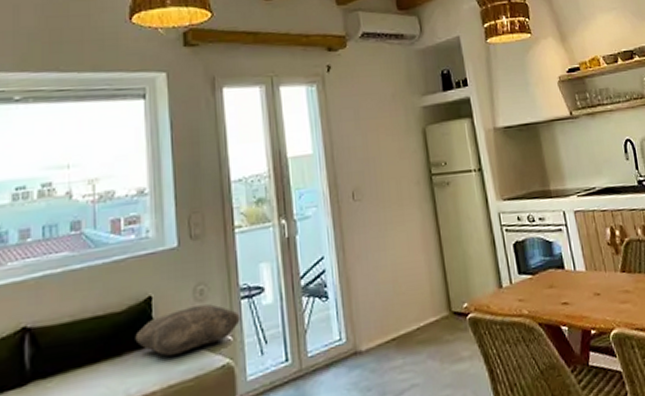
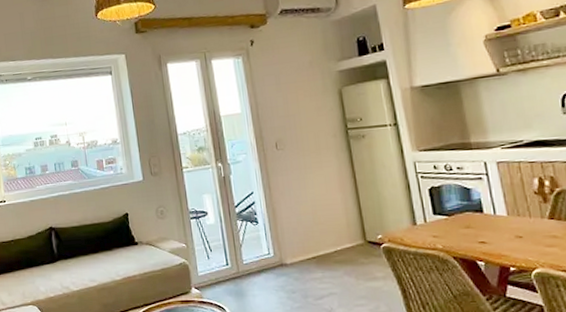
cushion: present [135,304,240,356] -> none [119,220,191,253]

